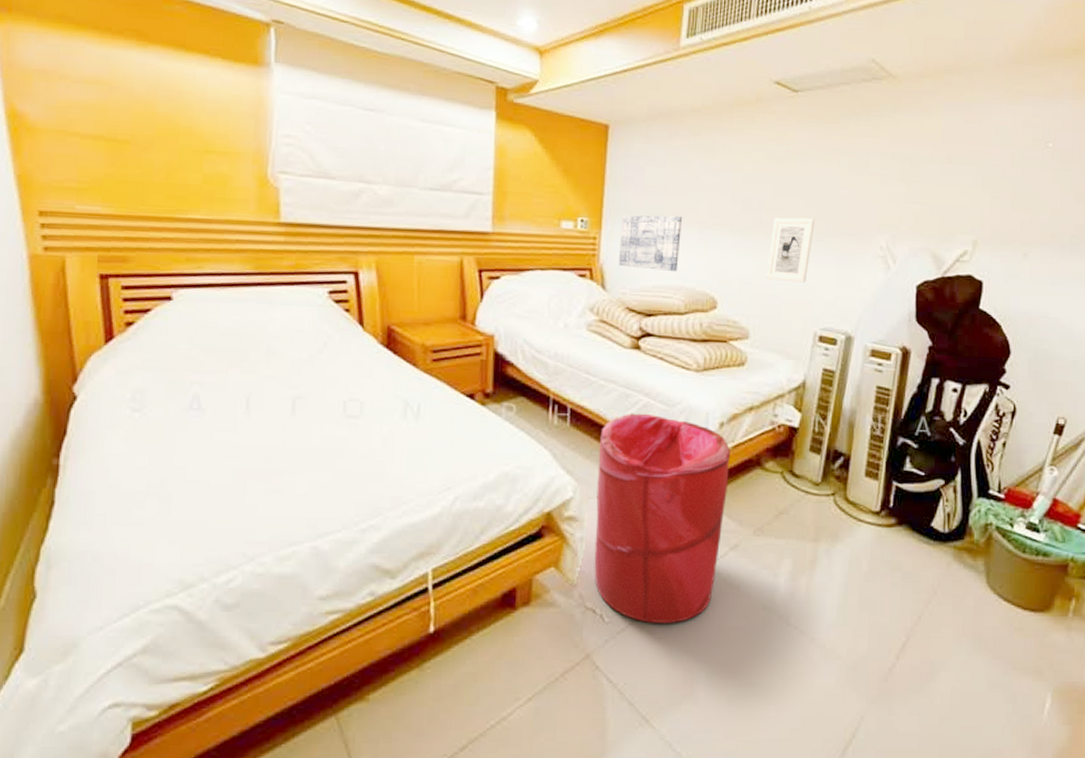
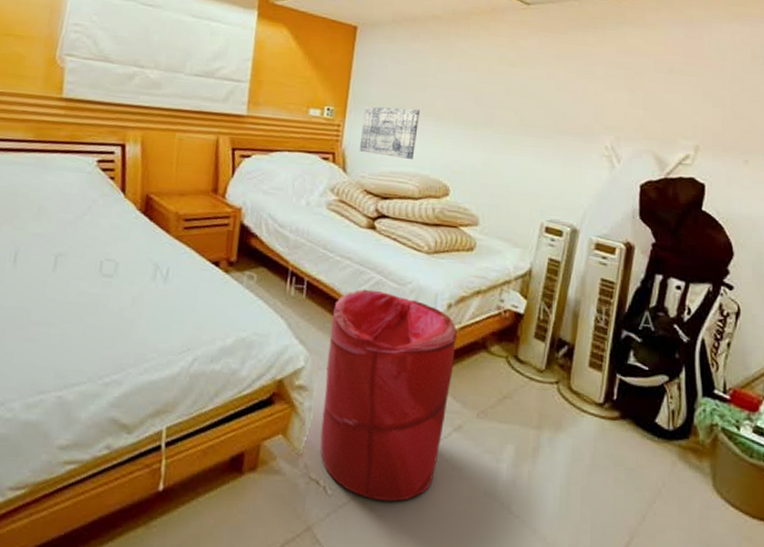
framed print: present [766,217,816,283] -> none [496,115,544,177]

